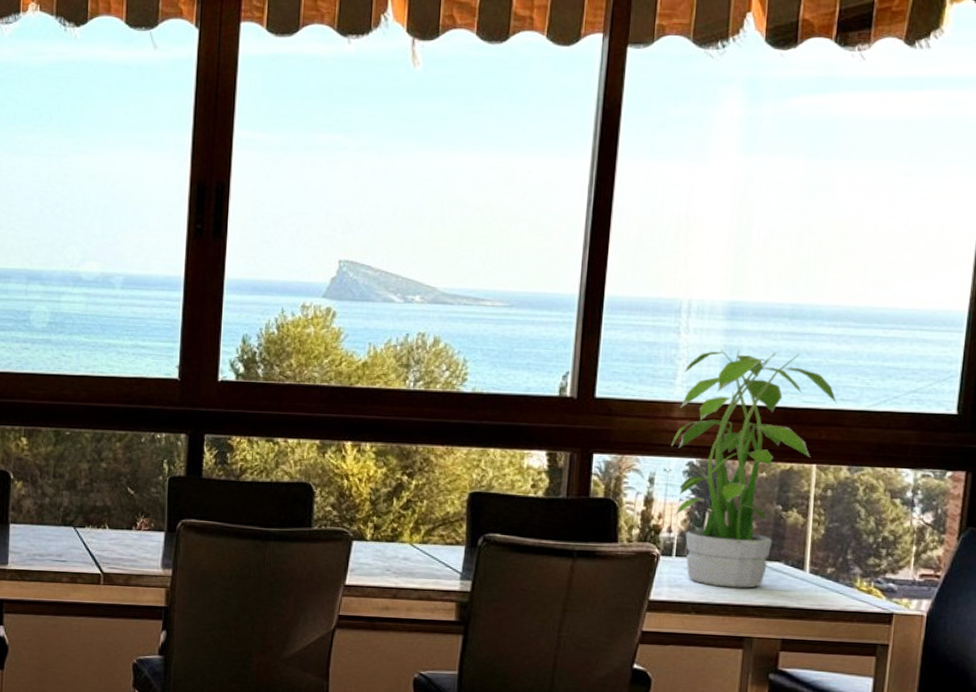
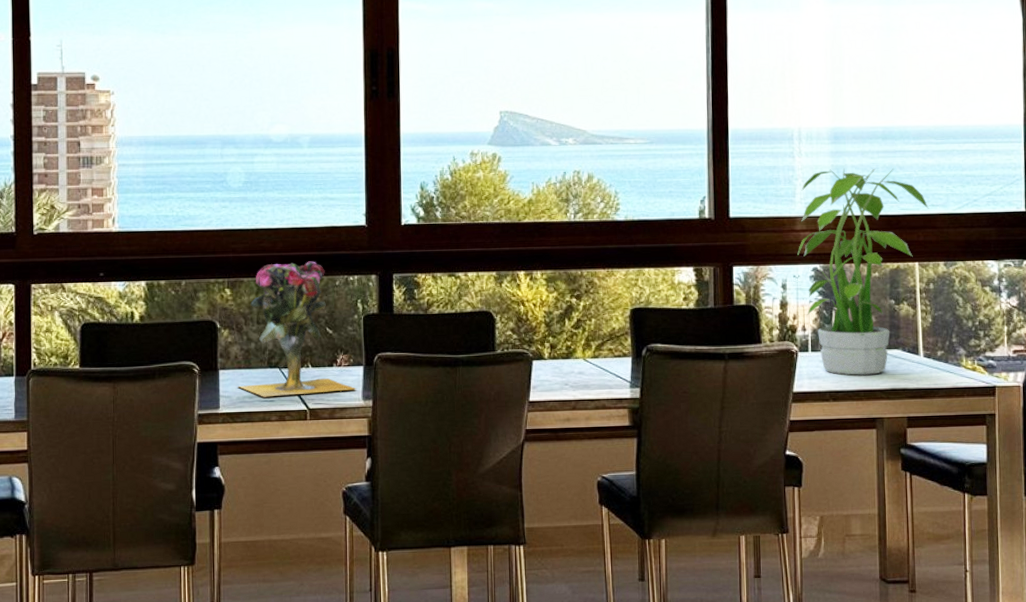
vase: none [28,414,157,557] -> present [237,261,358,397]

